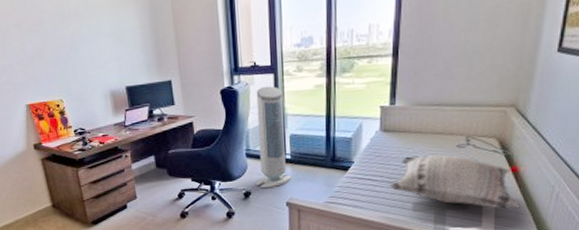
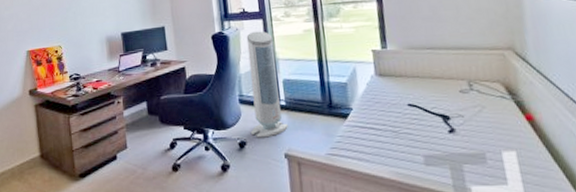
decorative pillow: present [391,154,520,209] -> none [395,100,547,164]

